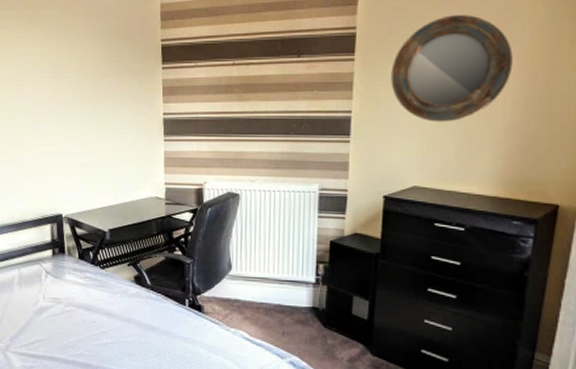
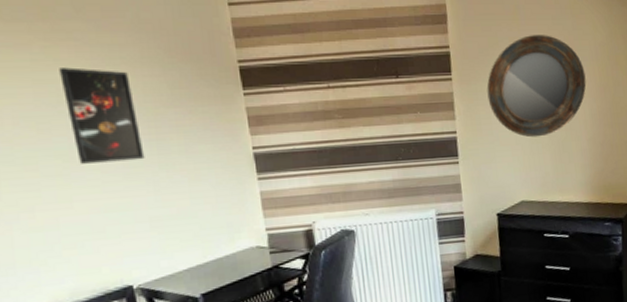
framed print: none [34,44,83,118] -> present [59,67,145,164]

